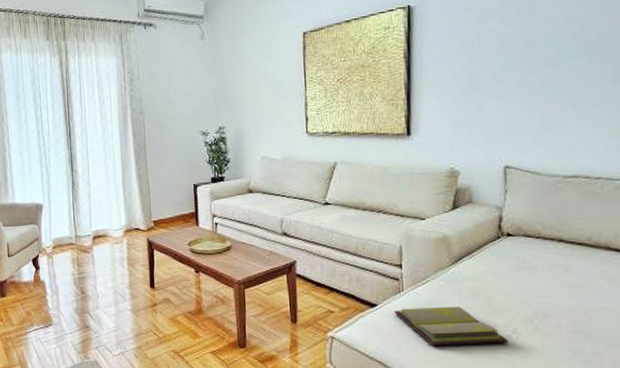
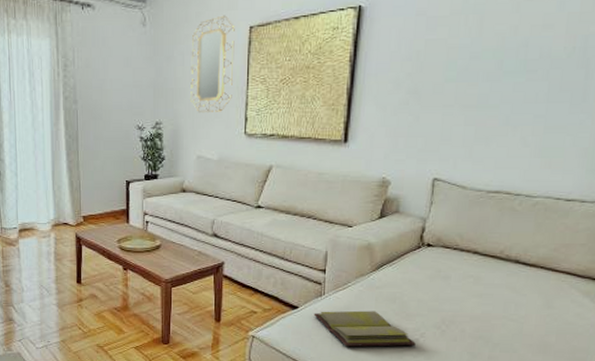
home mirror: none [249,24,291,115] -> present [190,15,235,112]

